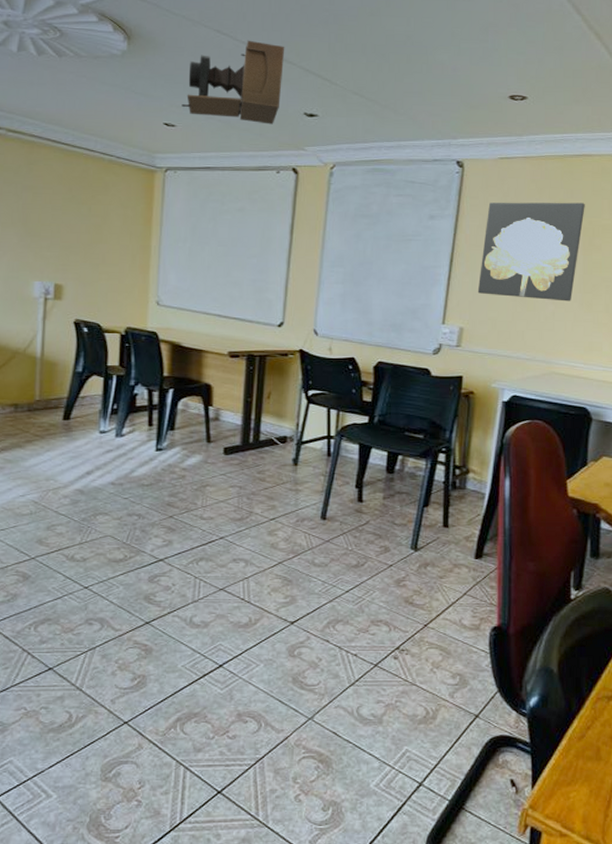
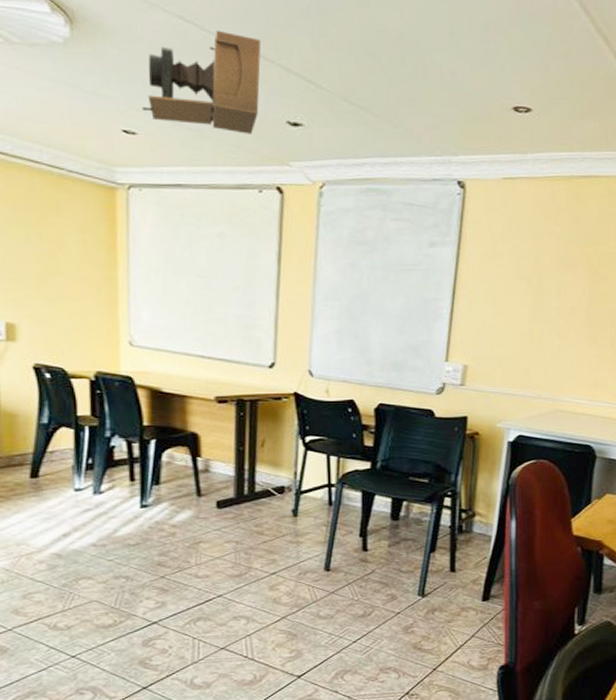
wall art: present [477,202,585,302] -> none [481,227,591,336]

